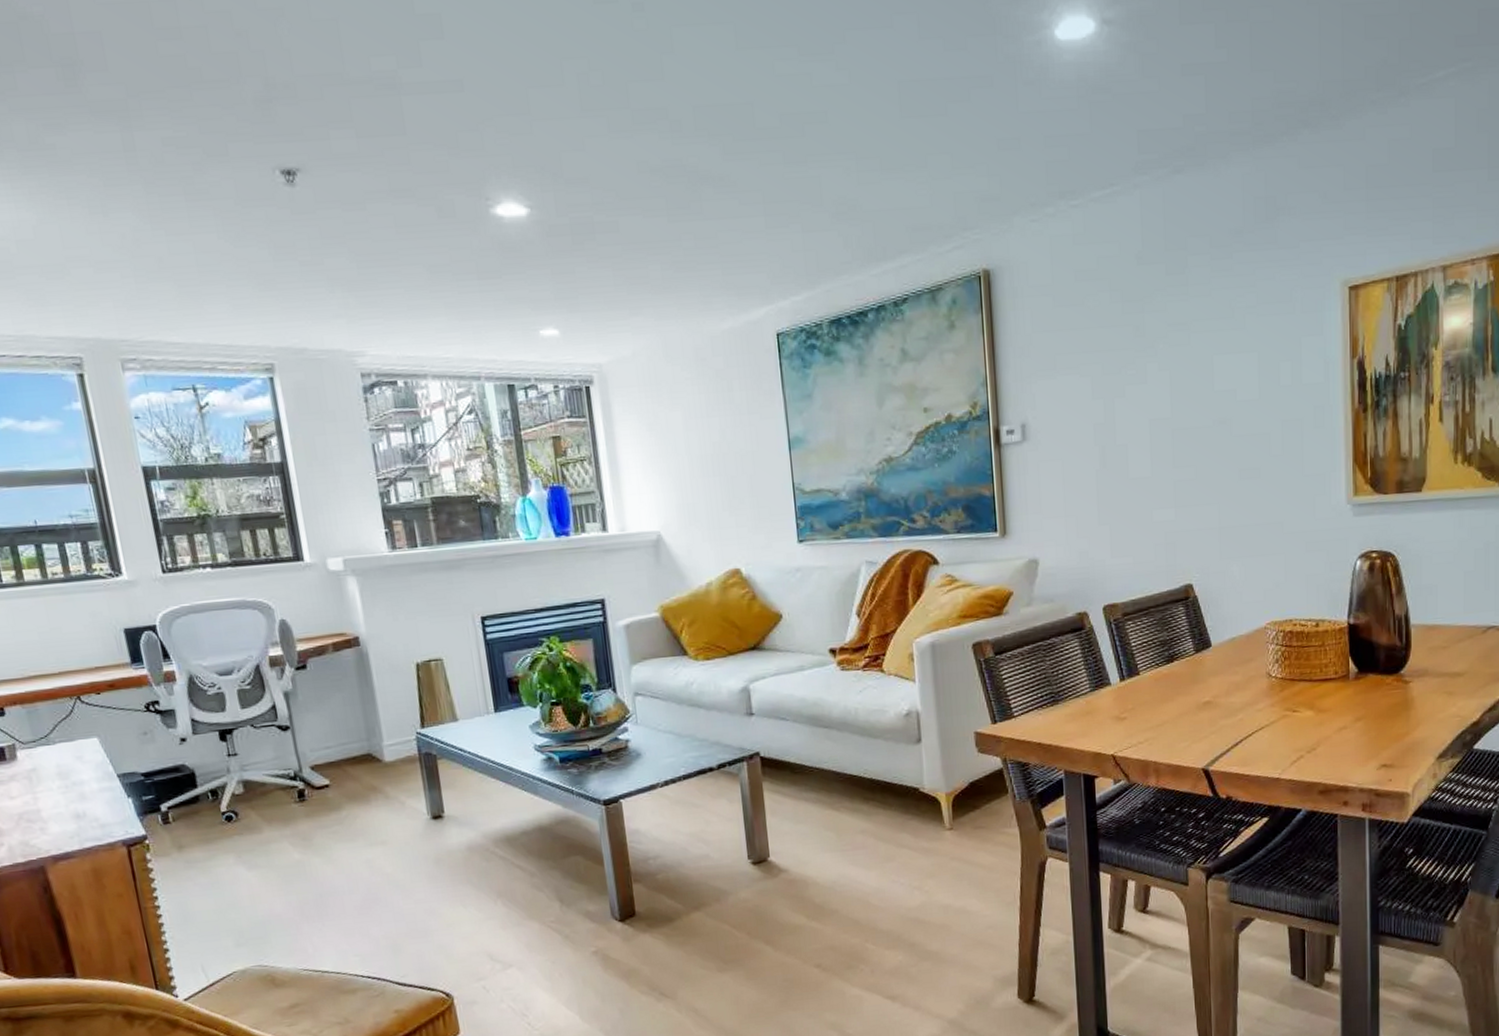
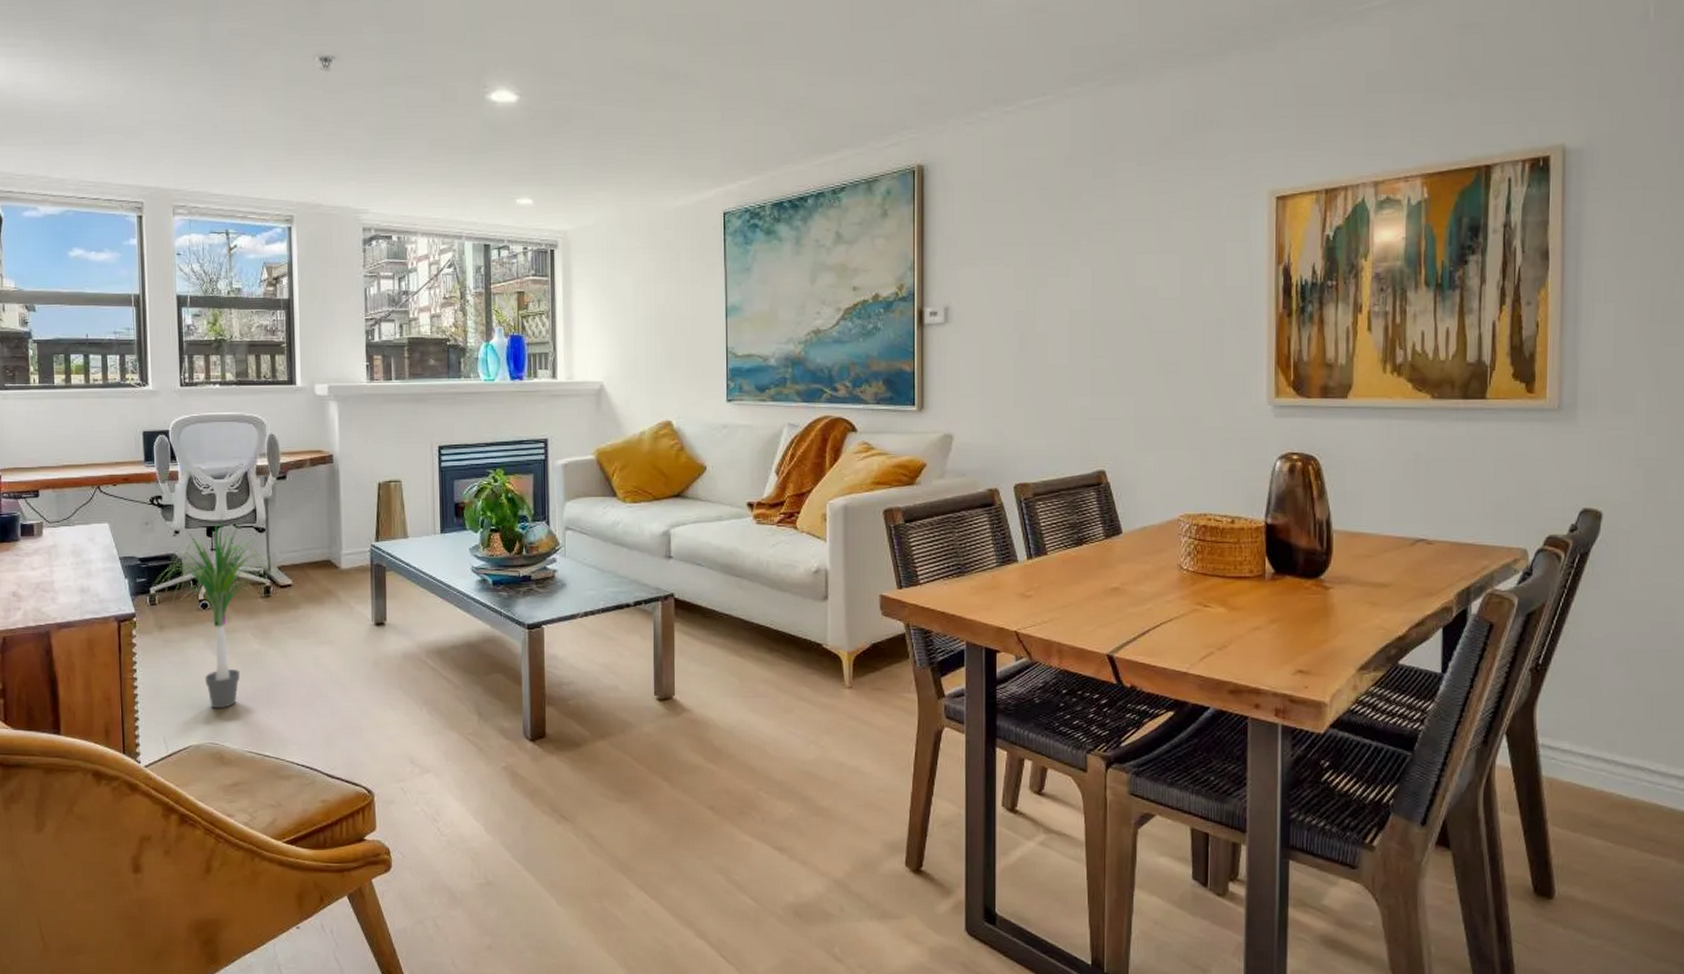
potted plant: none [159,714,321,929] -> present [148,513,285,709]

